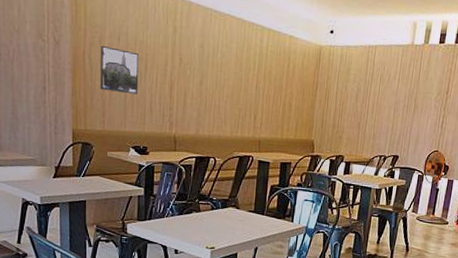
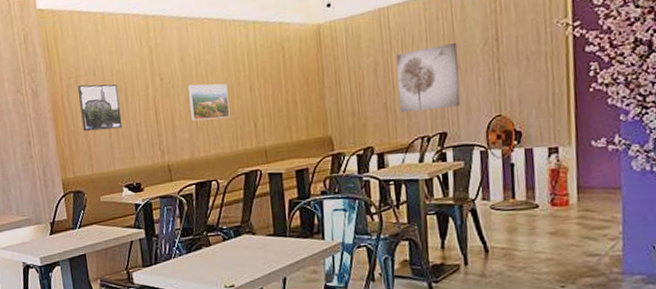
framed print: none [201,70,237,107] -> present [188,83,230,121]
wall art: none [368,86,420,138] -> present [396,43,461,114]

